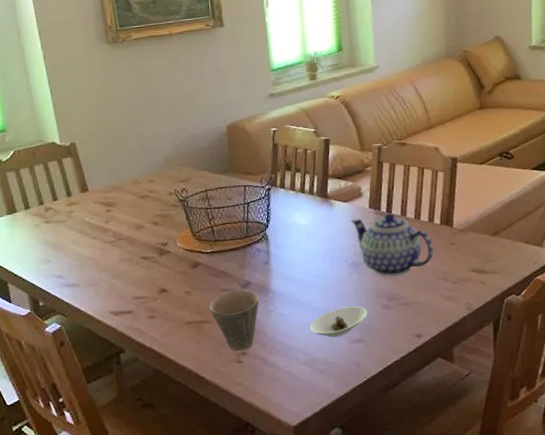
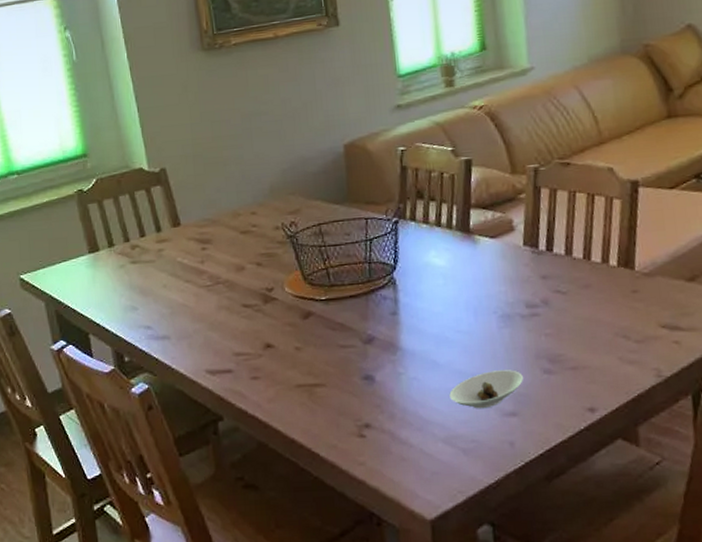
cup: present [210,290,260,352] -> none [324,347,386,423]
teapot: present [351,213,434,277] -> none [500,252,610,333]

